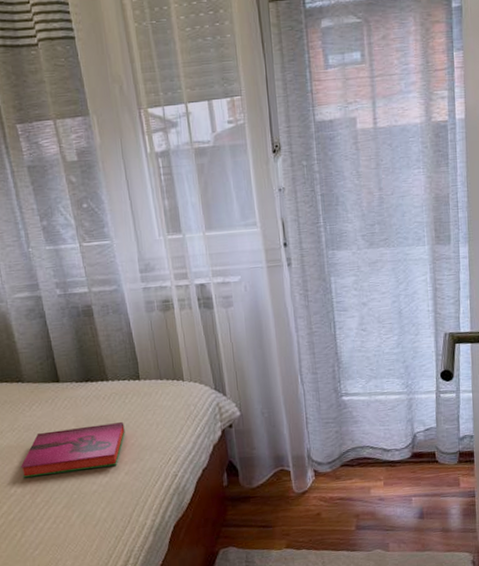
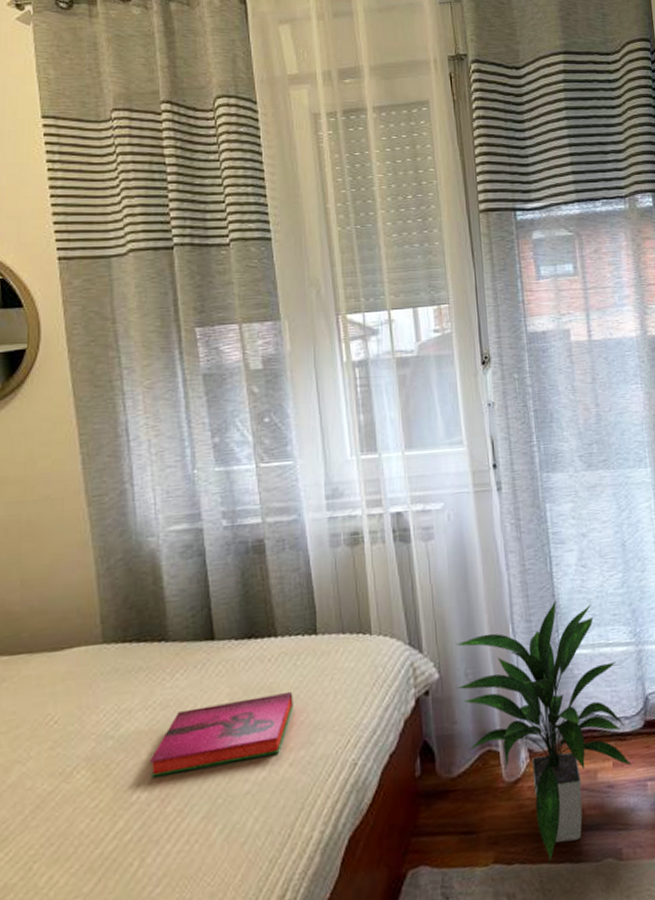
indoor plant: none [253,357,400,549] -> present [455,600,632,861]

